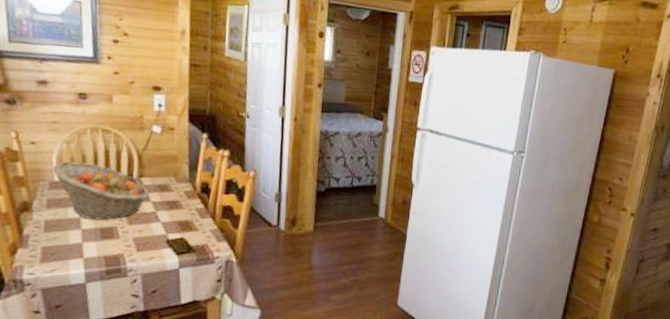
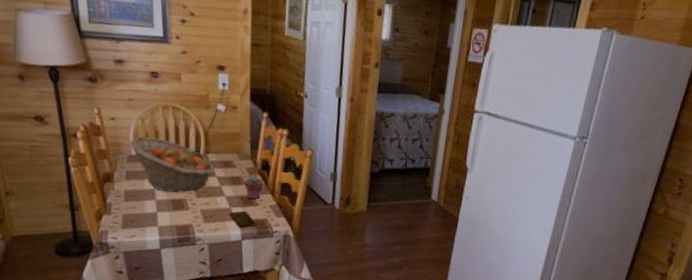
potted succulent: none [182,198,203,224] -> present [244,174,263,200]

